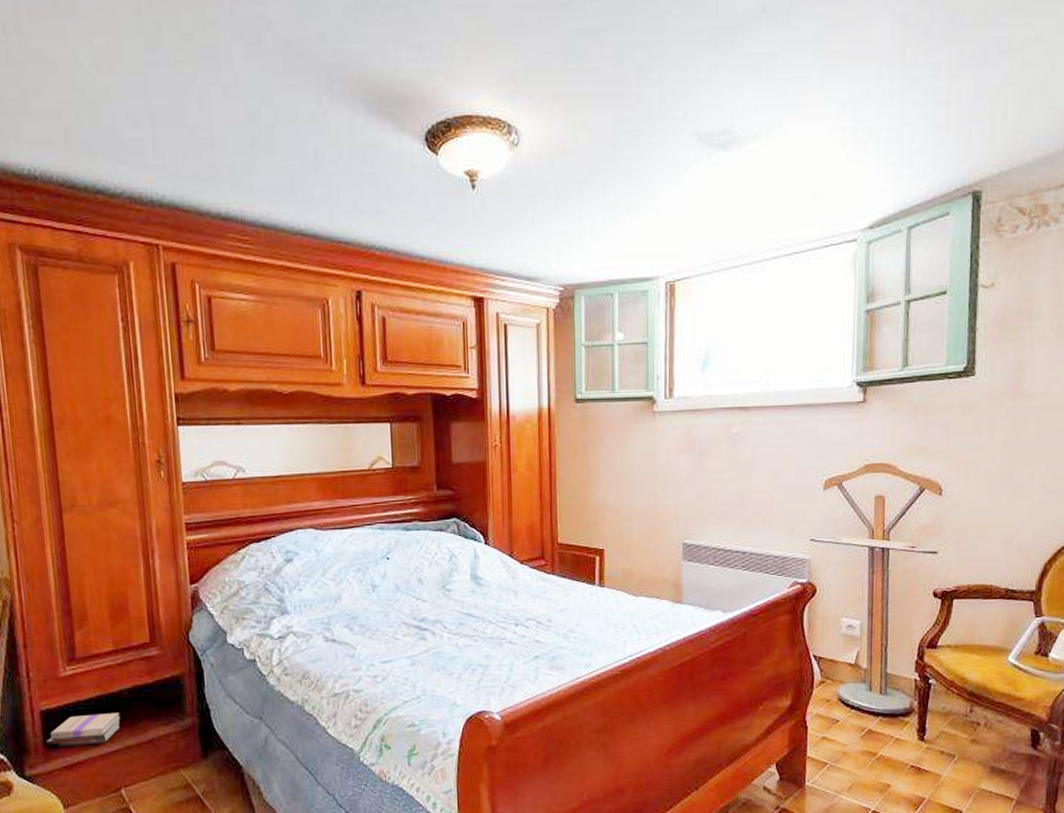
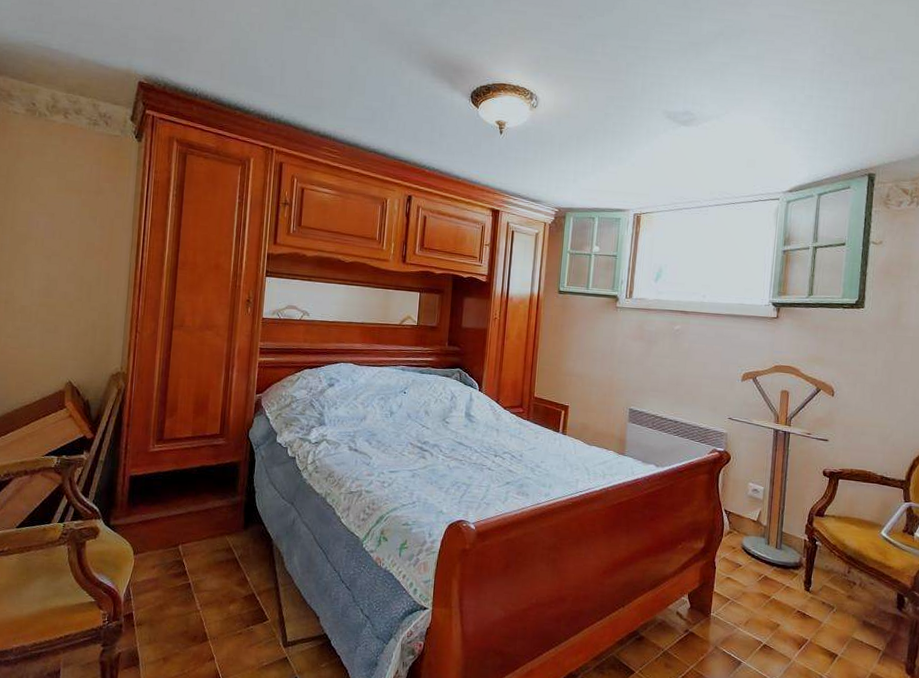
books: present [46,713,121,747] -> none [130,483,188,507]

